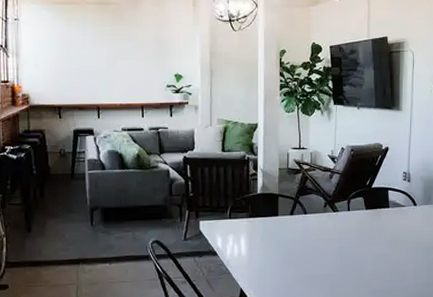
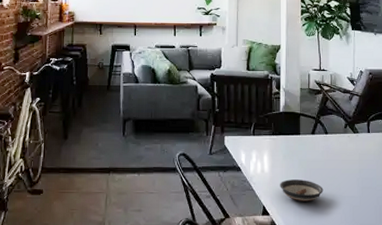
saucer: none [257,260,302,282] -> present [280,179,324,201]

